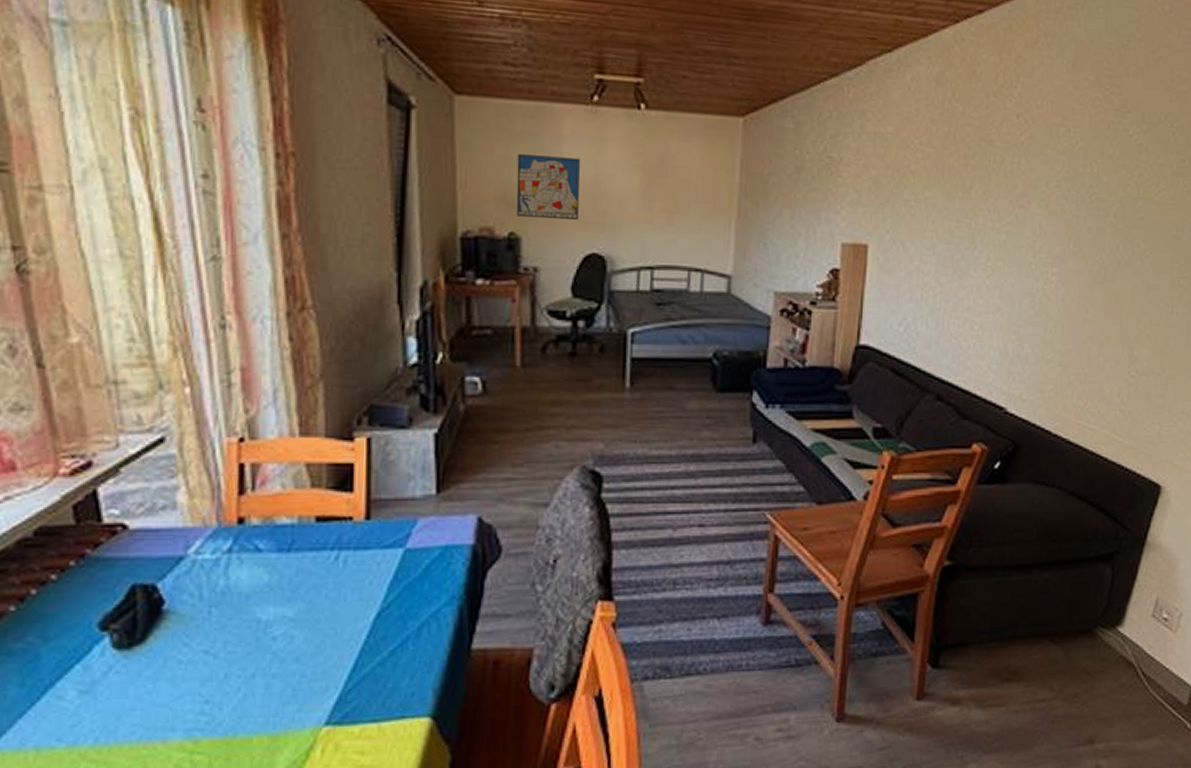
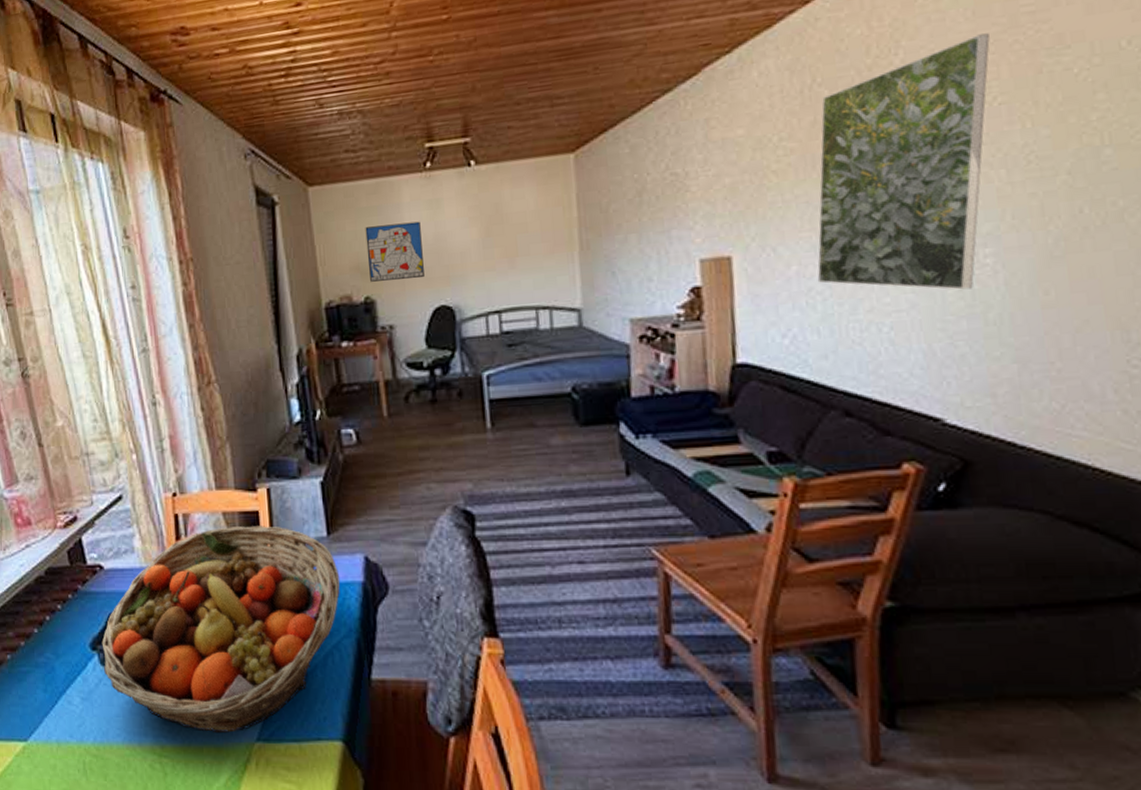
fruit basket: none [117,481,447,721] -> present [101,526,341,734]
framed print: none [932,85,1081,301] -> present [817,33,990,290]

